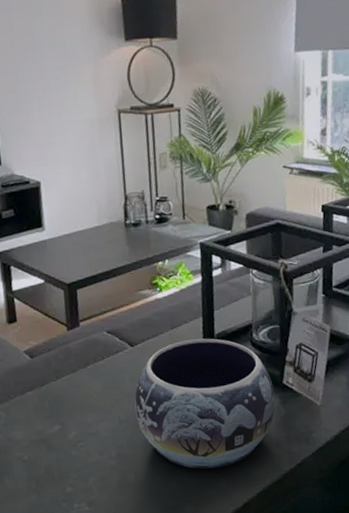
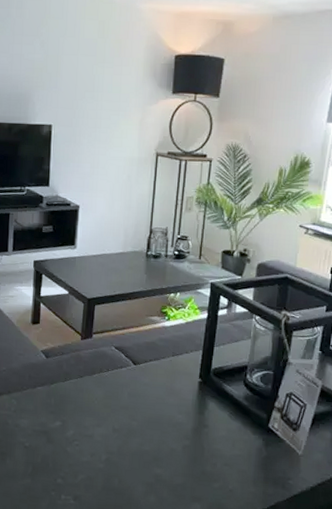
decorative bowl: present [134,338,276,470] -> none [128,368,259,493]

